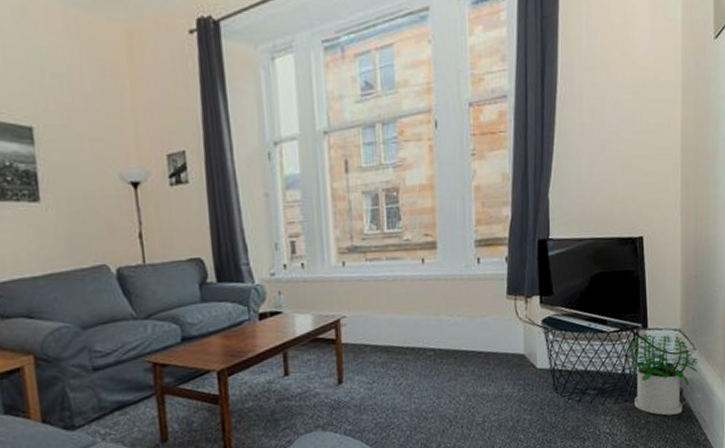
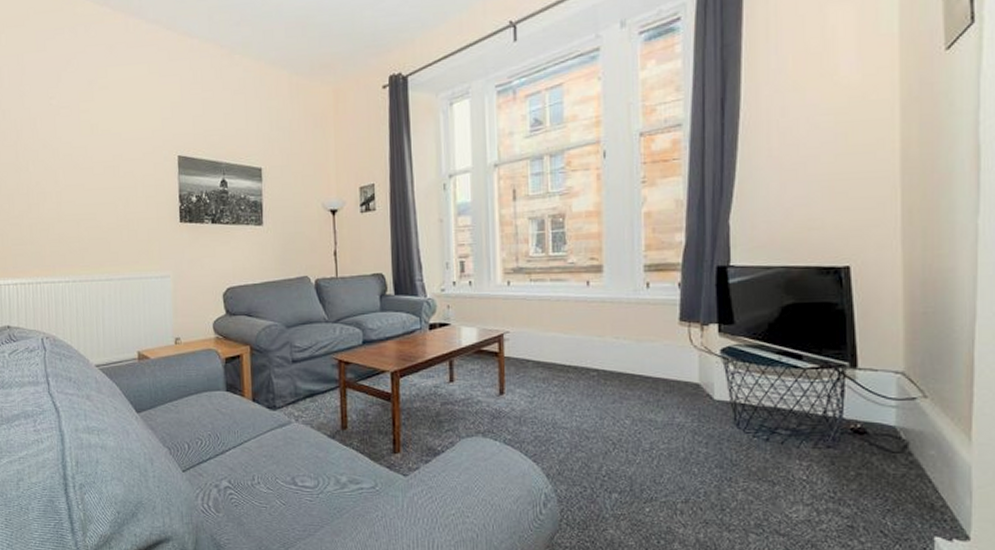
potted plant: present [623,334,698,416] -> none [824,375,931,470]

